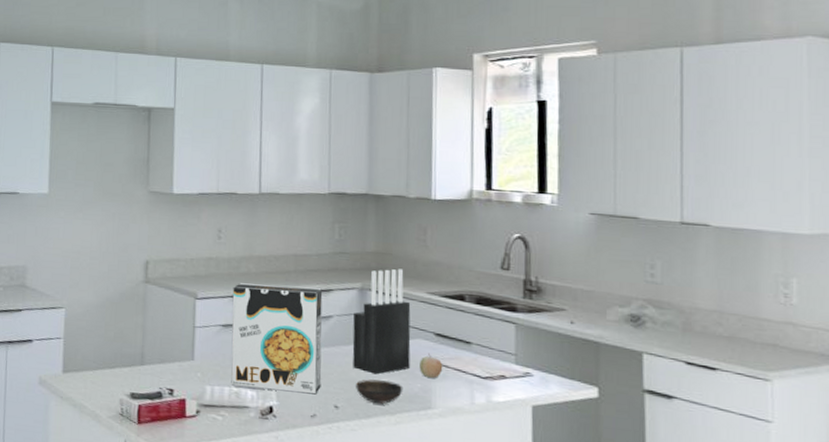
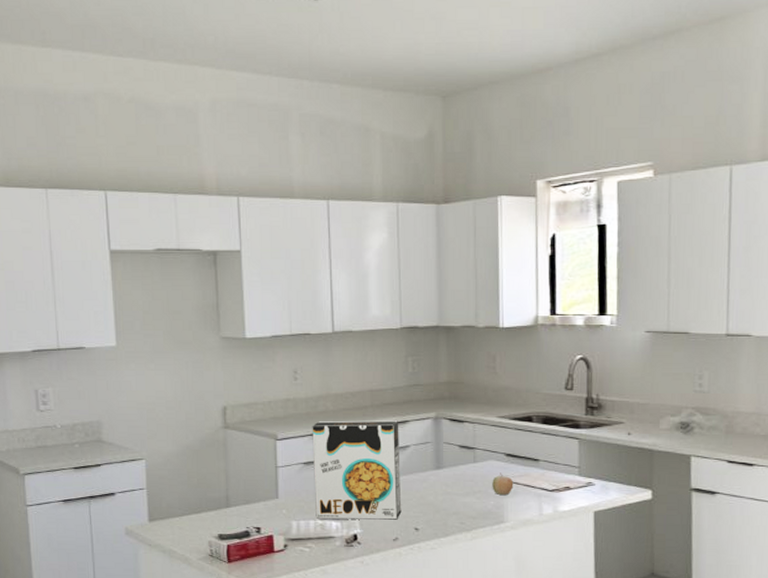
knife block: present [352,268,411,375] -> none [429,396,484,496]
bowl: present [356,379,404,405] -> none [434,501,478,523]

